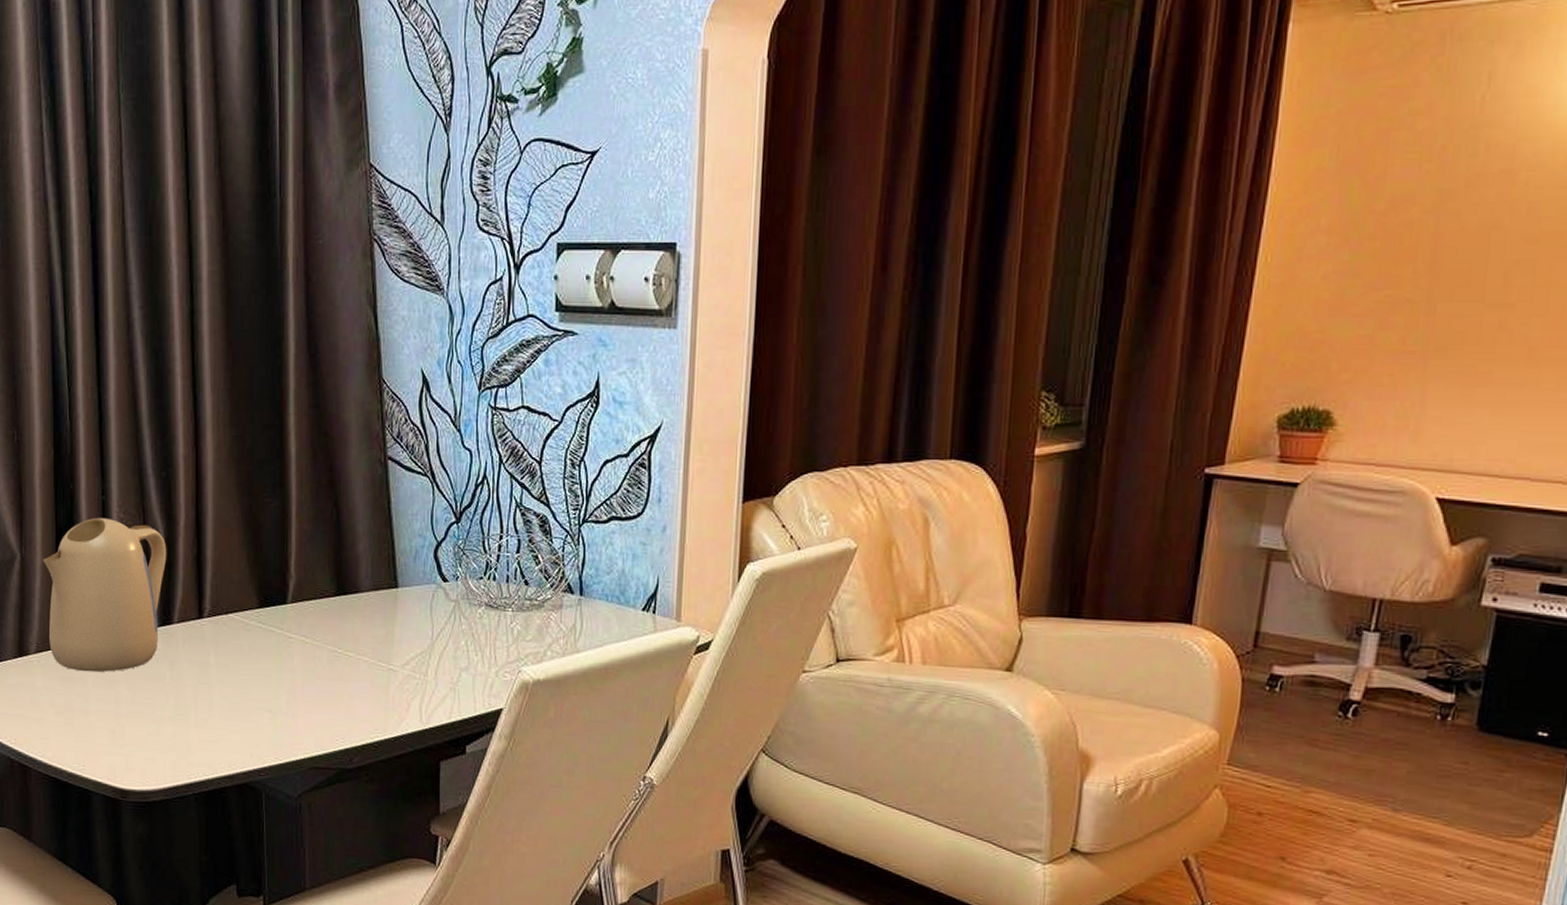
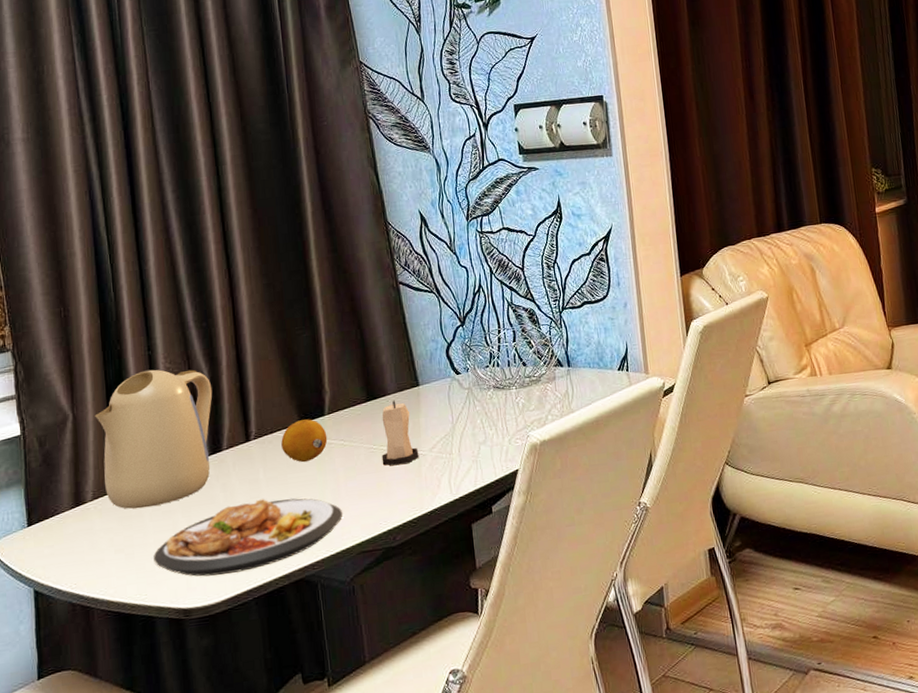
plate: none [94,686,297,762] -> present [153,498,343,577]
fruit: none [237,604,288,654] -> present [281,419,328,463]
candle: none [346,599,389,677] -> present [381,400,419,466]

